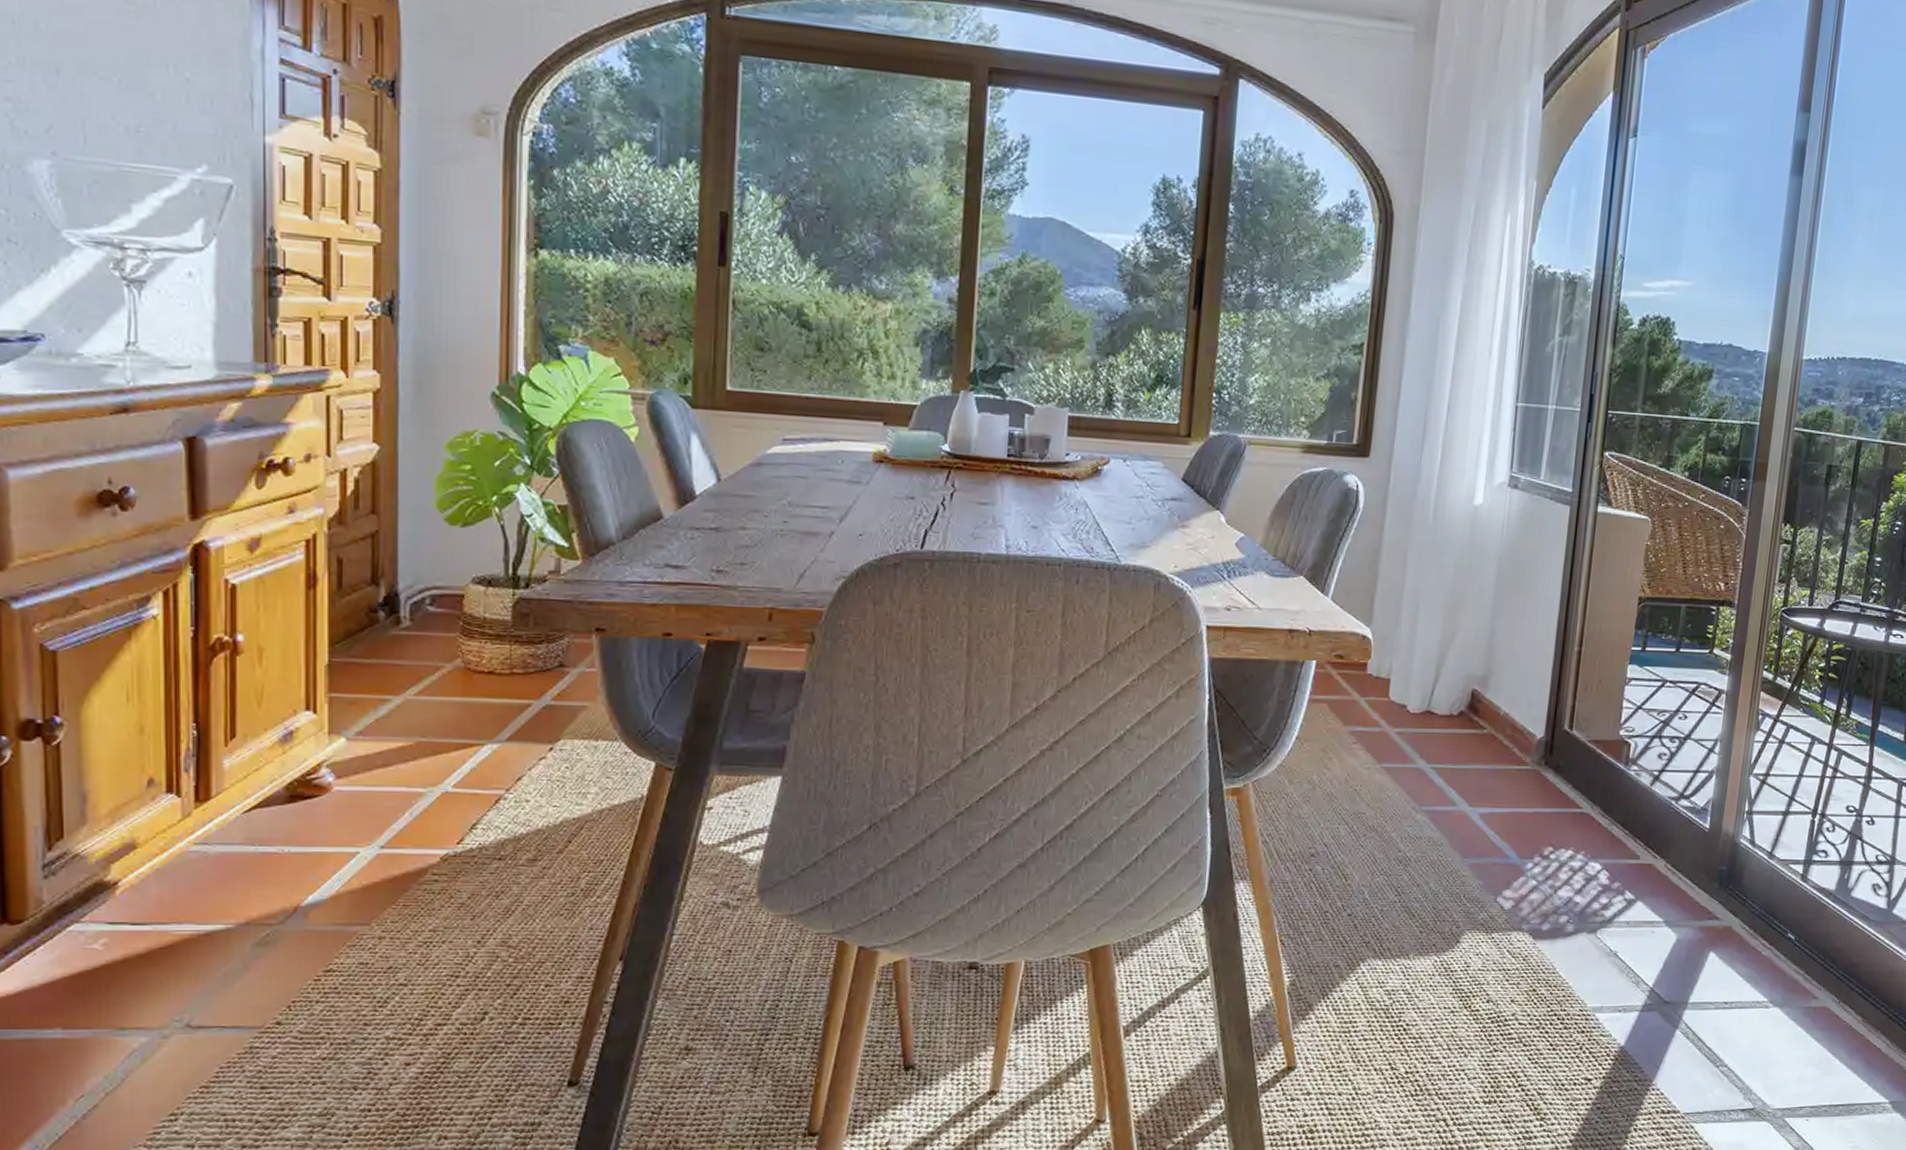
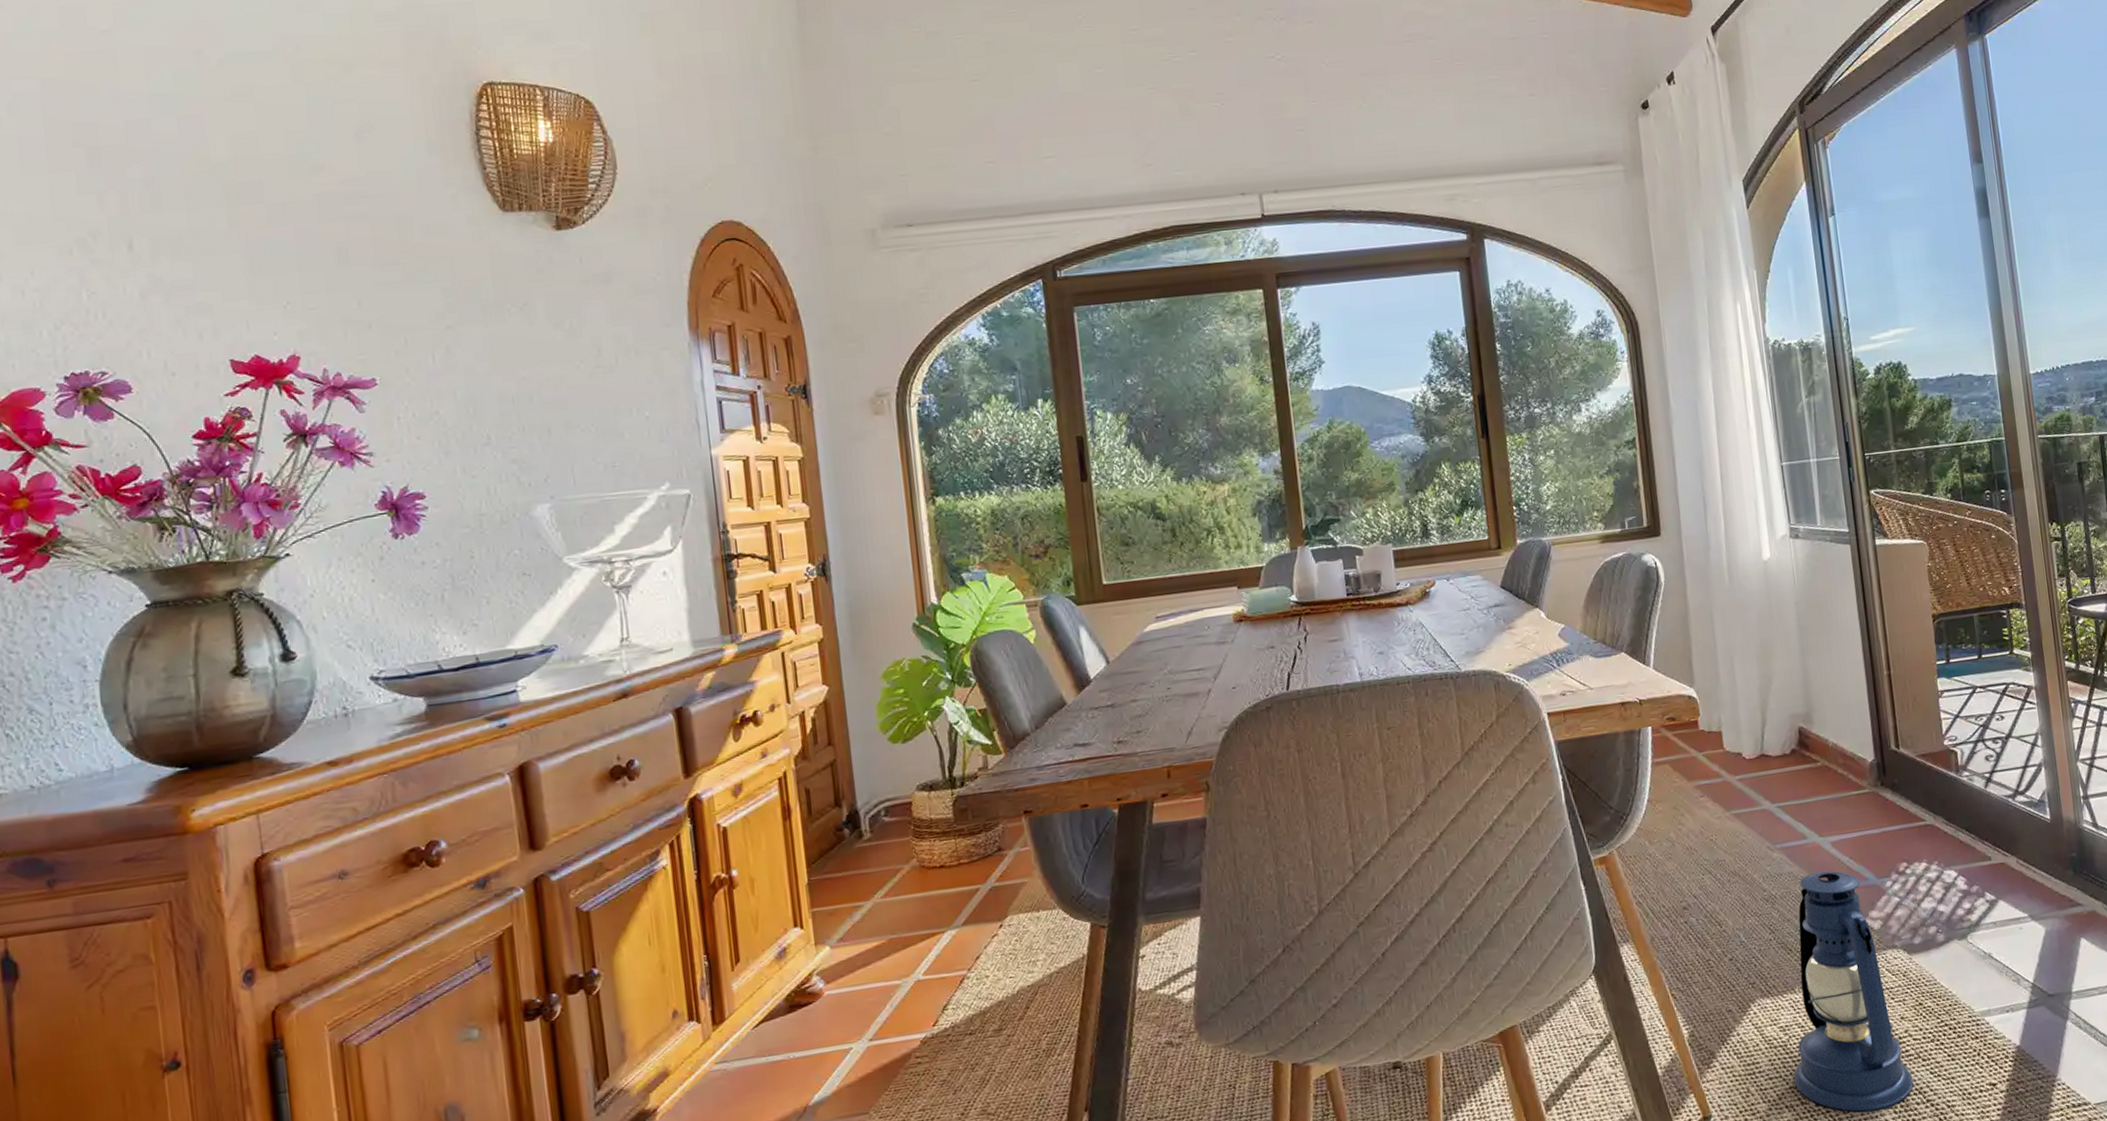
lantern: none [1388,842,1510,1087] -> present [1793,871,1914,1112]

